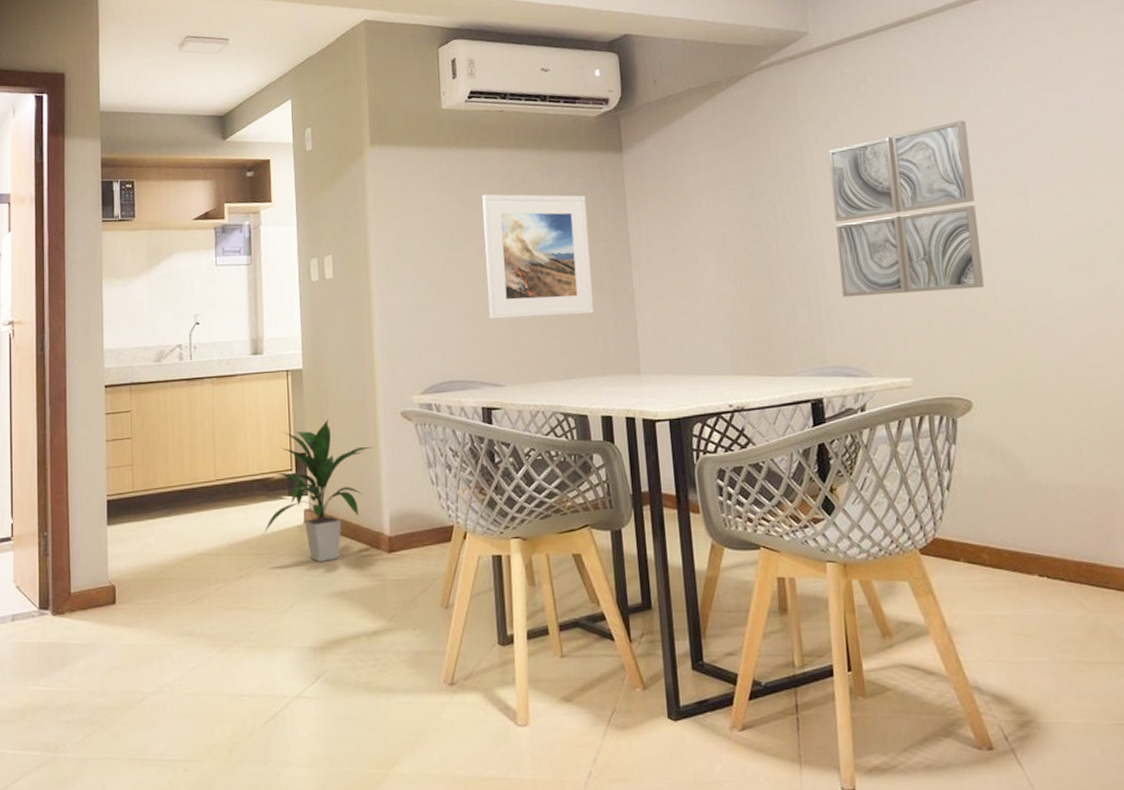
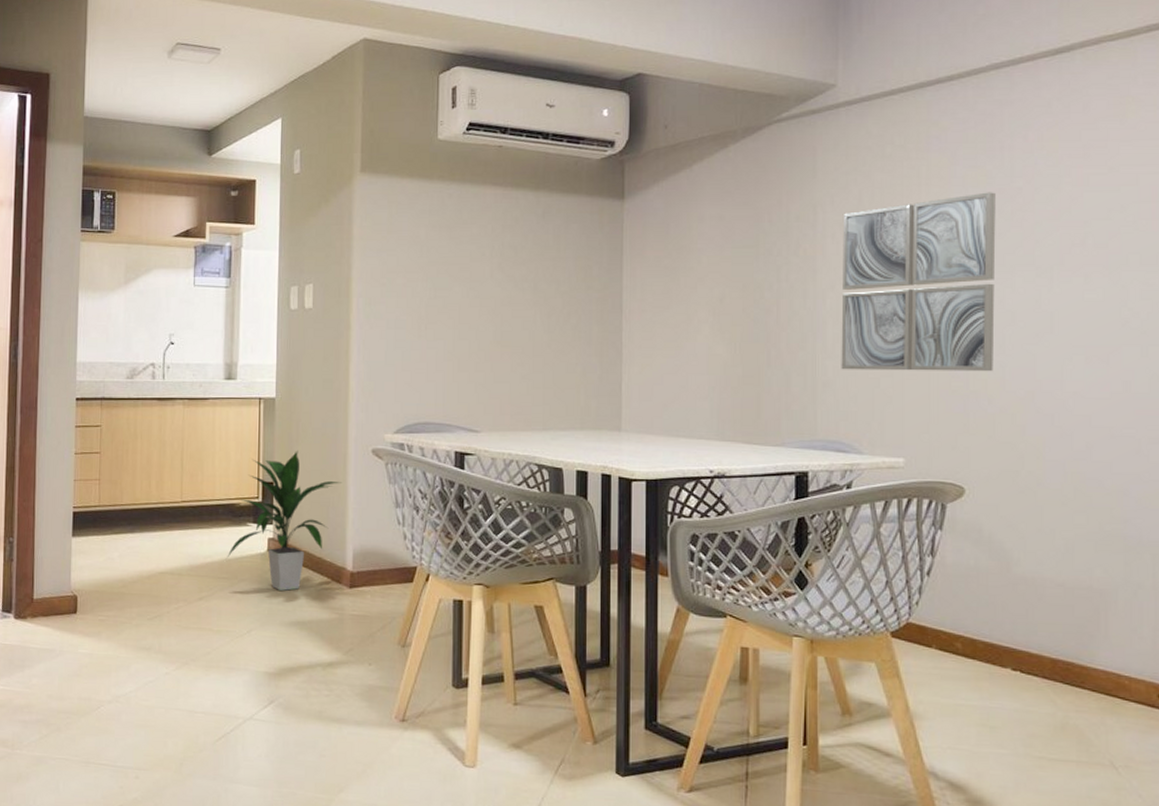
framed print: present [482,194,594,319] -> none [470,233,581,366]

